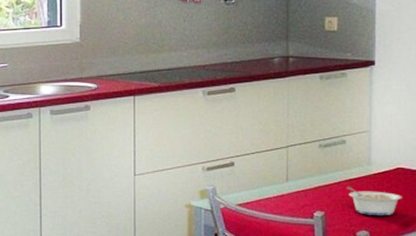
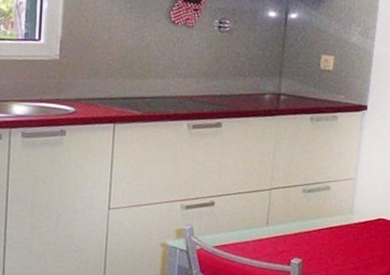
legume: present [346,186,402,215] -> none [326,234,381,266]

